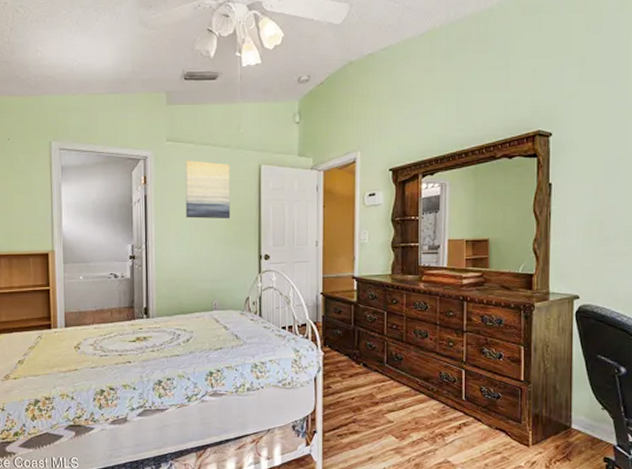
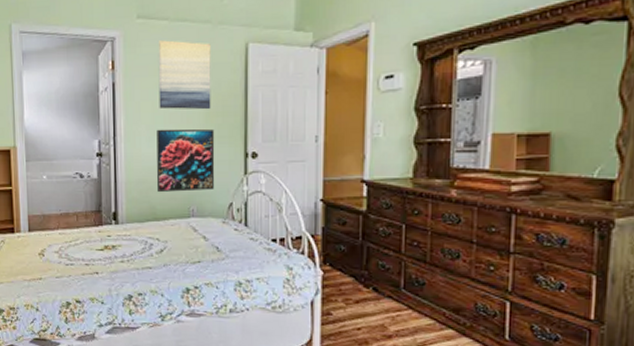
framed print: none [183,235,234,290] -> present [156,128,215,193]

